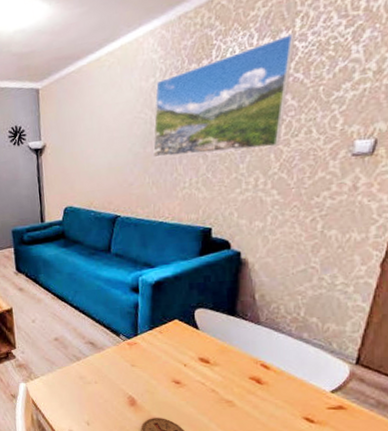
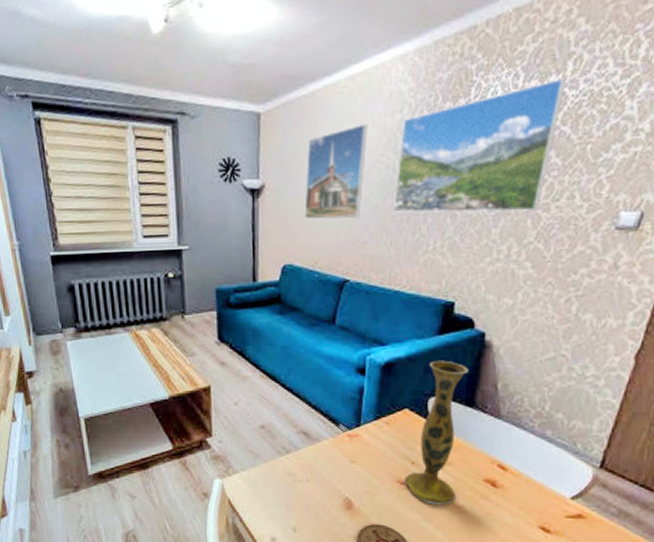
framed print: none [78,89,127,169] -> present [304,124,368,220]
vase: none [178,277,228,400] -> present [404,360,468,504]

